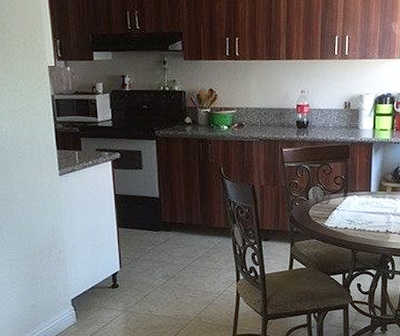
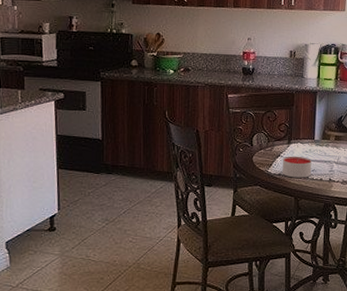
candle: none [339,208,368,230] -> present [282,156,312,178]

